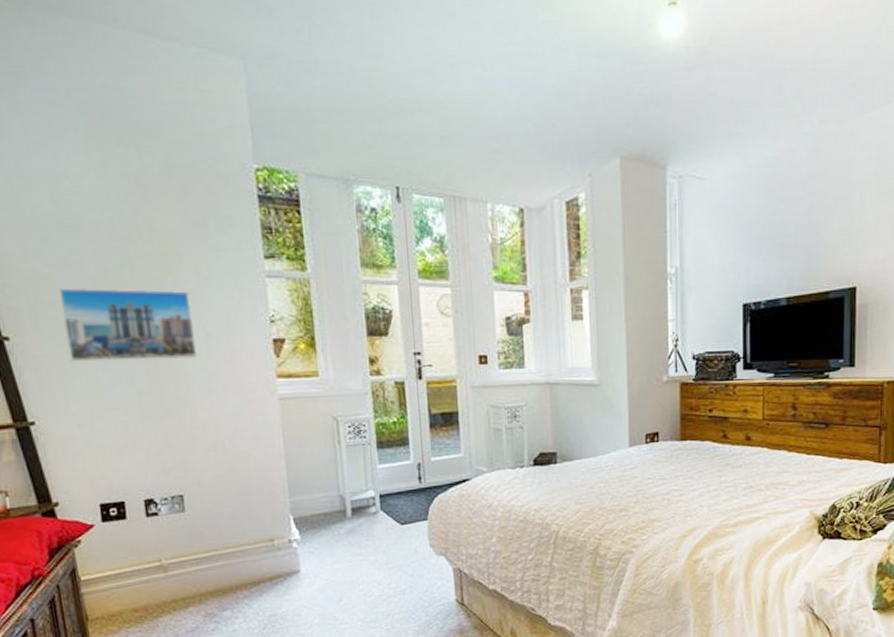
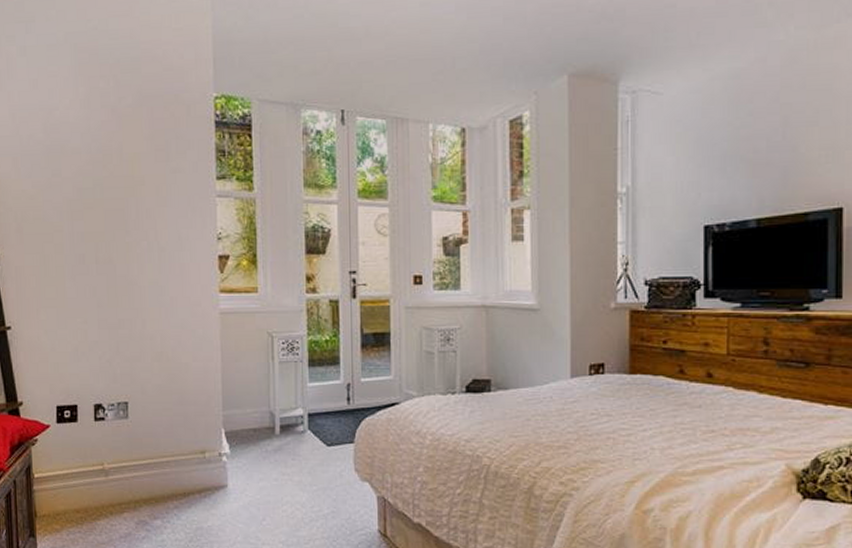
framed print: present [58,287,197,362] -> none [41,206,151,273]

